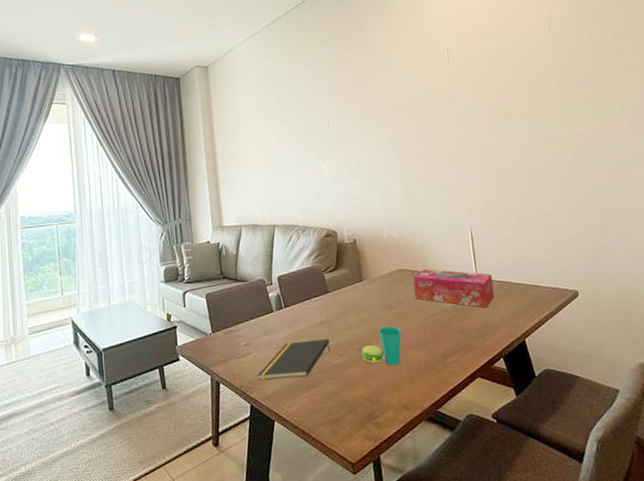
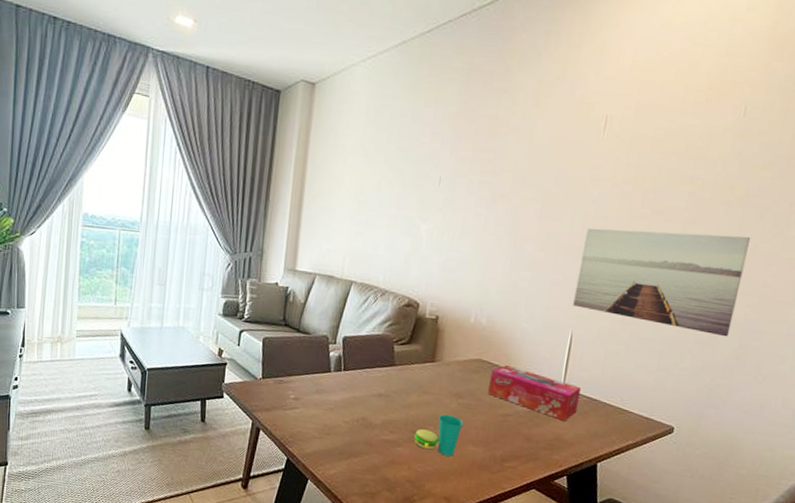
notepad: present [257,338,331,380] -> none [300,406,384,445]
wall art: none [457,119,596,206] -> present [573,228,751,337]

